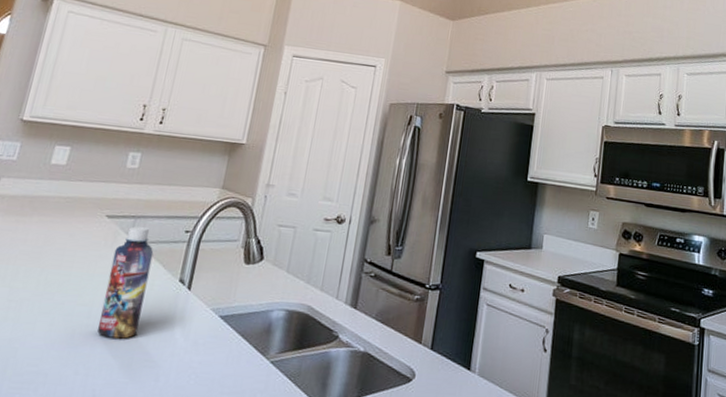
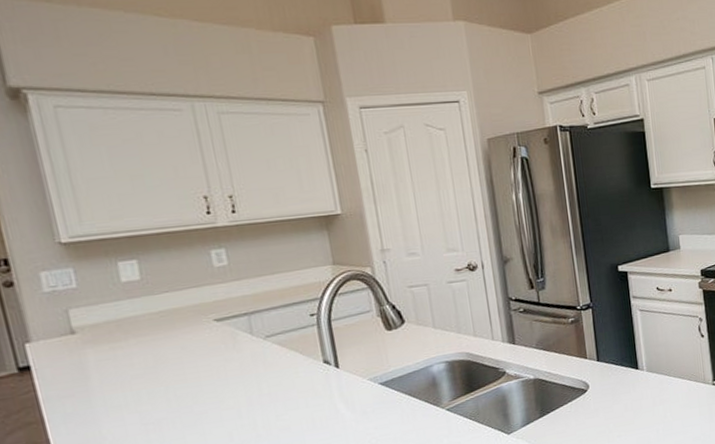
bottle: present [97,226,154,339] -> none [239,321,300,431]

